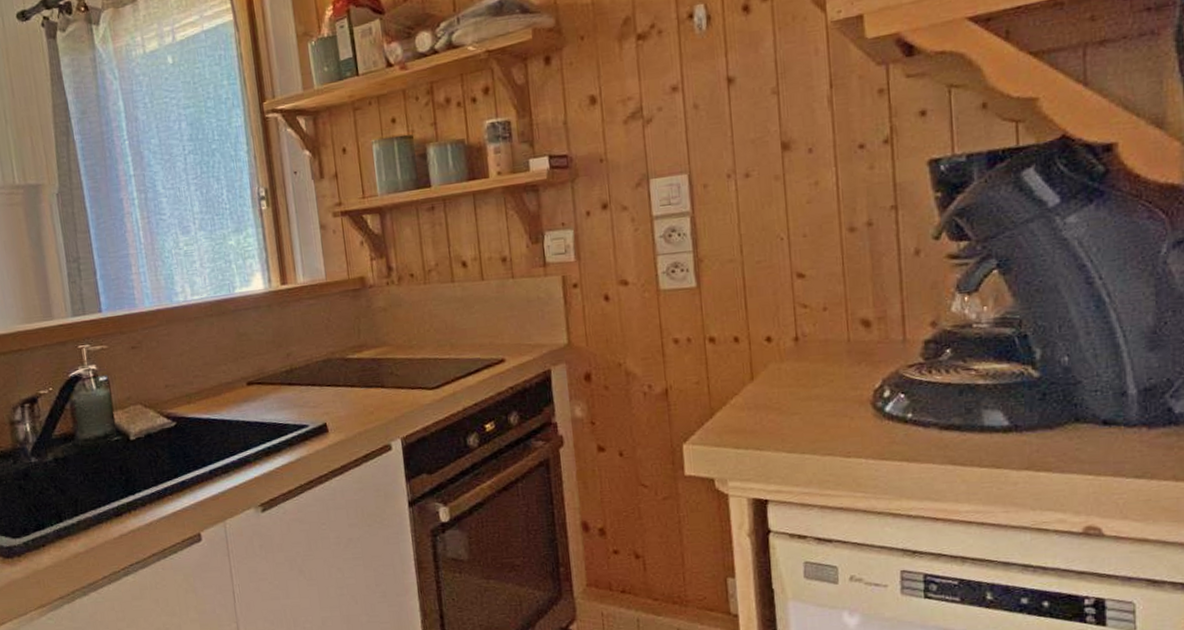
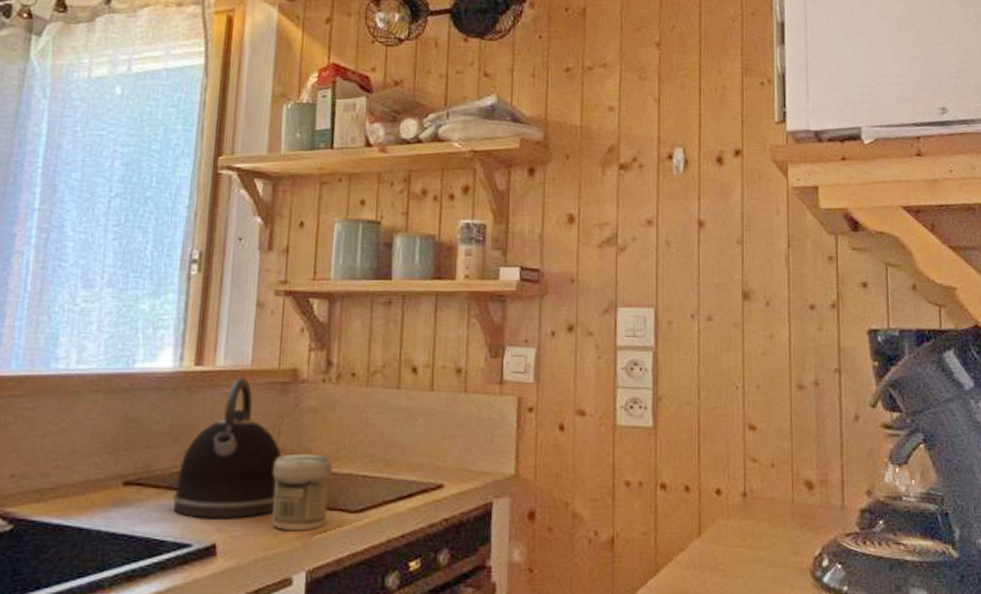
kettle: none [285,290,367,405] -> present [172,378,282,519]
jar: none [359,345,410,409] -> present [271,453,332,531]

